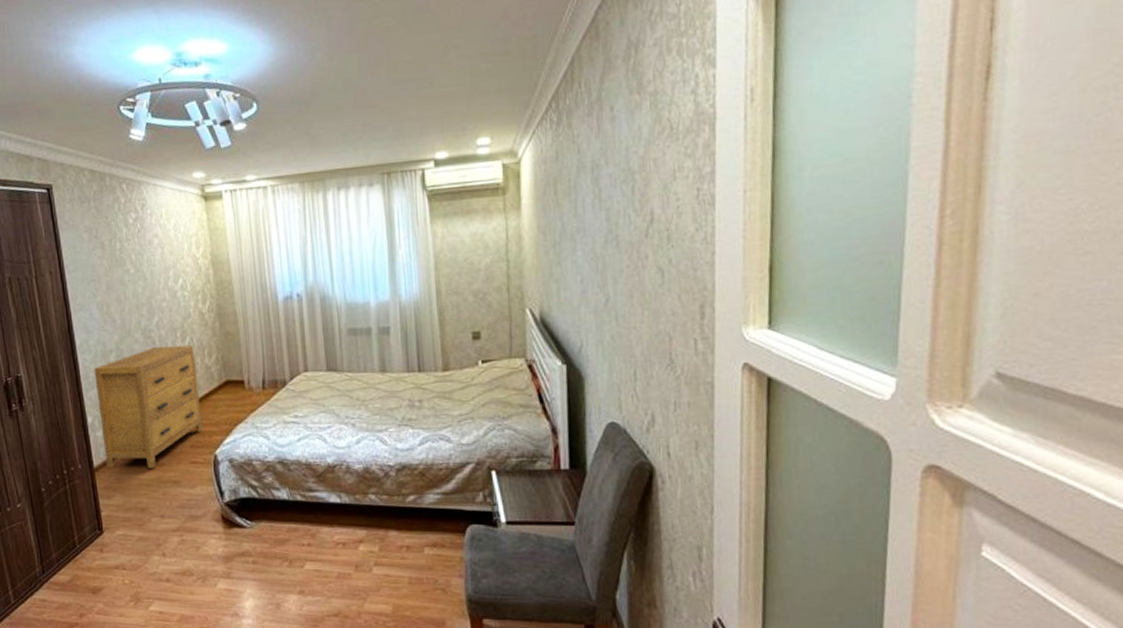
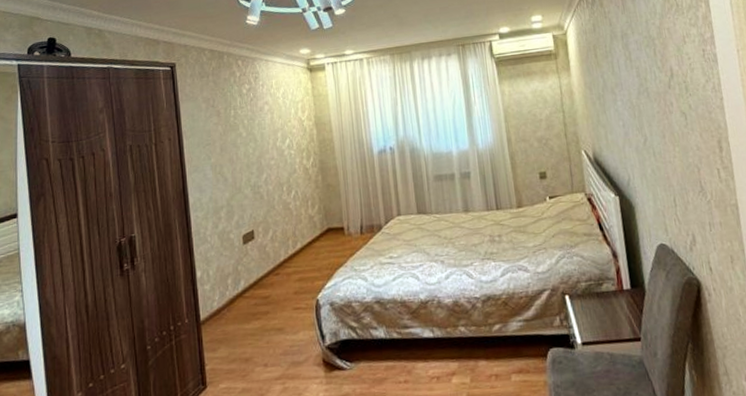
dresser: present [94,345,203,468] -> none [205,198,306,321]

